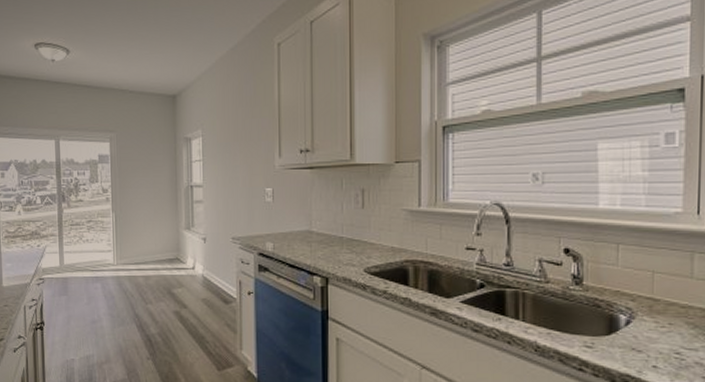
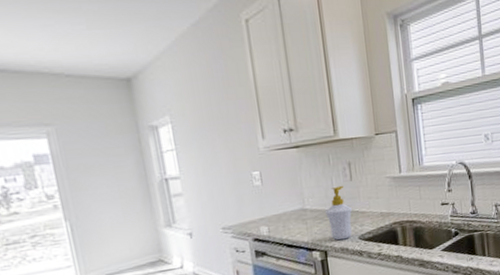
soap bottle: none [332,212,360,270] -> present [325,185,352,241]

